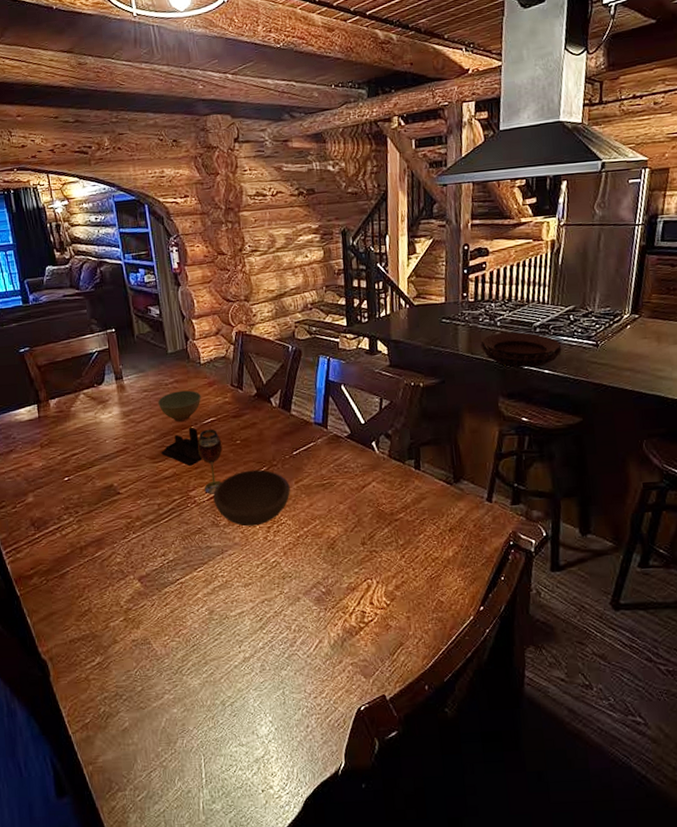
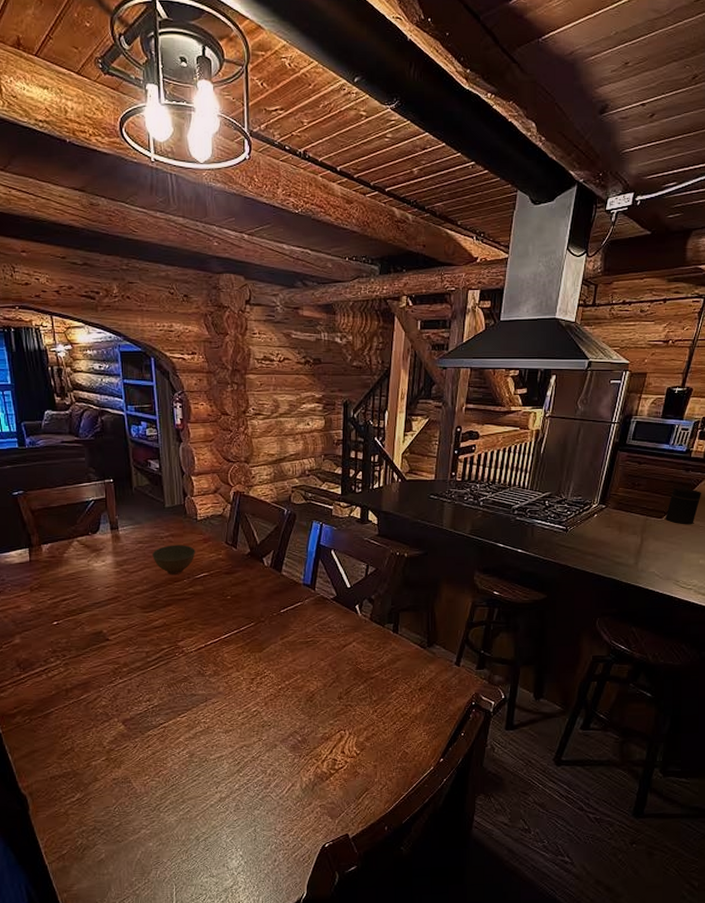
napkin holder: present [161,427,202,465] -> none [152,580,192,617]
wineglass: present [197,429,223,494] -> none [188,583,213,645]
bowl: present [213,469,290,527] -> none [201,624,275,677]
decorative bowl: present [480,332,562,368] -> none [463,512,535,546]

